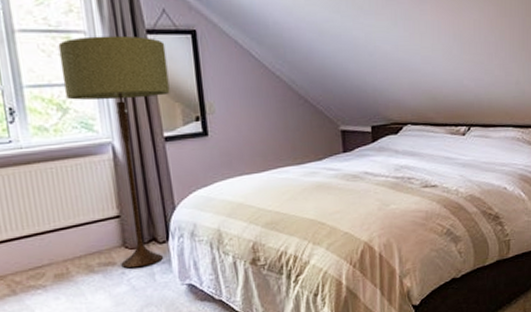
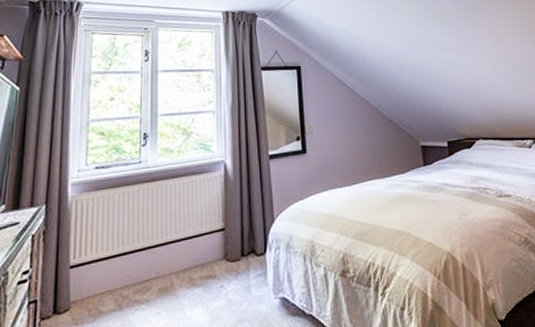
floor lamp: present [58,35,170,268] -> none [190,72,277,281]

